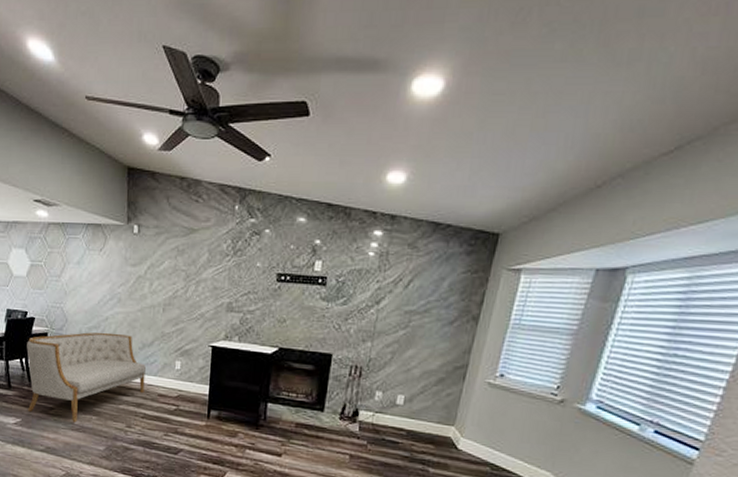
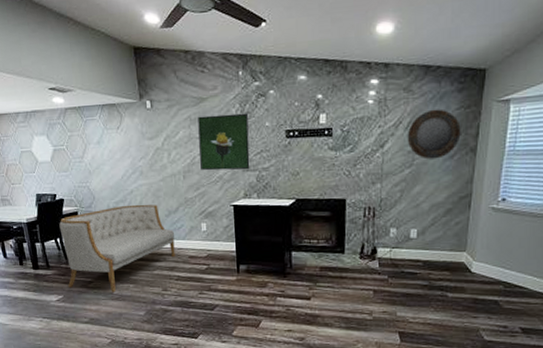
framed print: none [182,248,239,311] -> present [198,113,250,171]
home mirror: none [405,270,465,323] -> present [407,109,461,160]

